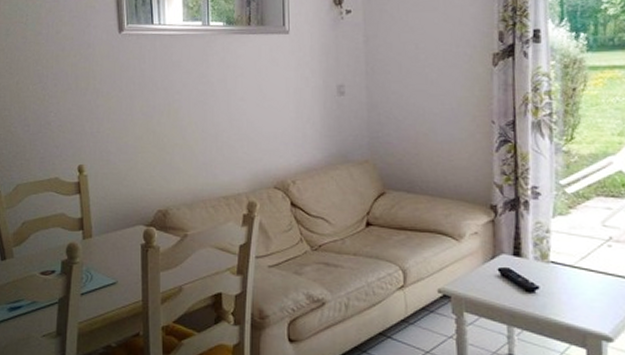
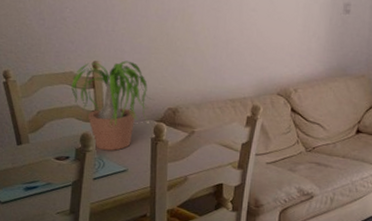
potted plant: none [42,162,143,262] -> present [57,60,154,151]

